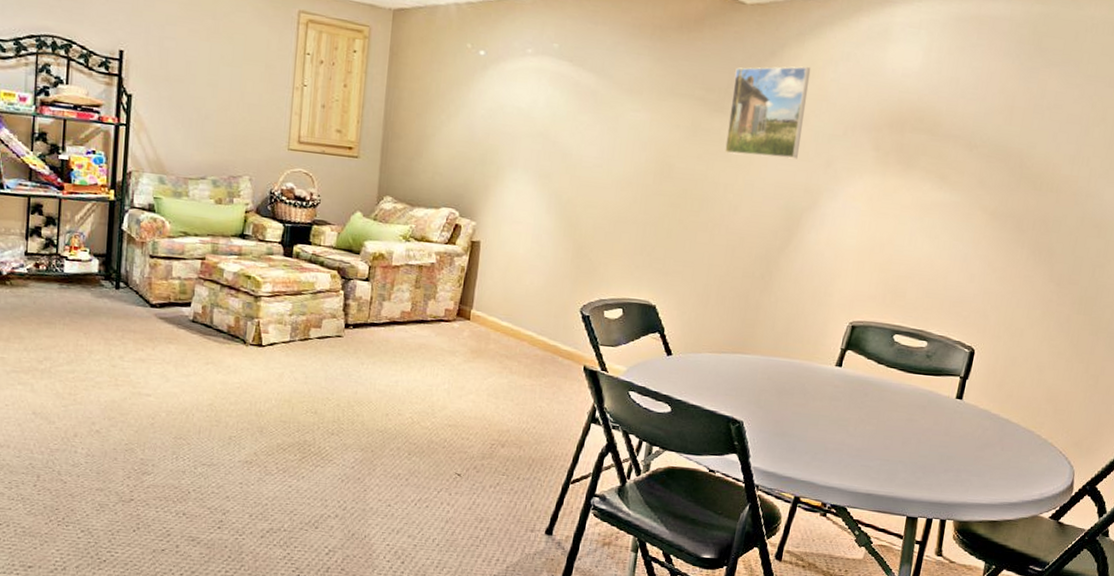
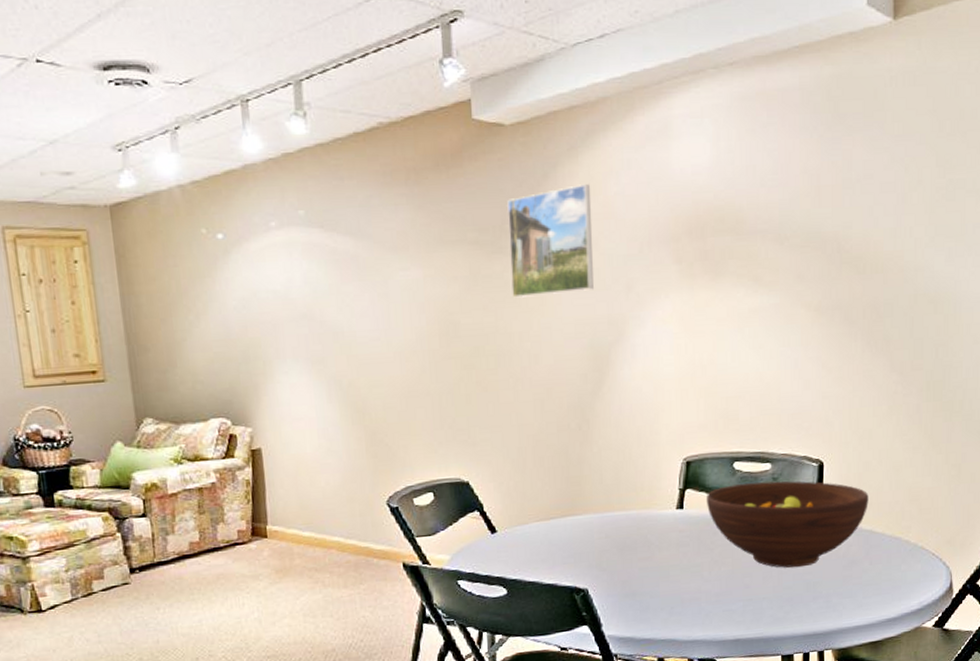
fruit bowl: none [863,354,1011,441] -> present [706,481,869,568]

